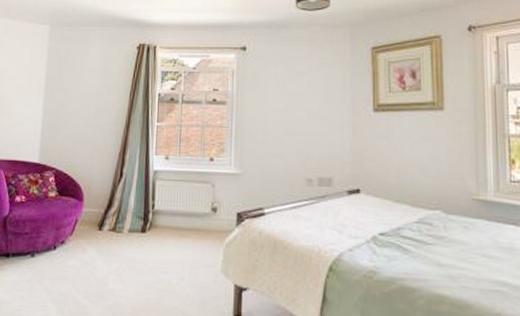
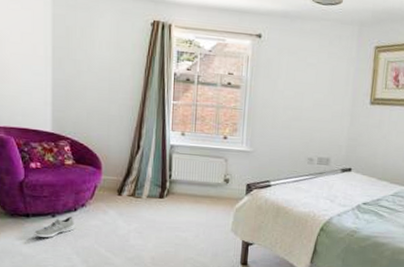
sneaker: none [12,256,53,281] -> present [34,216,74,238]

